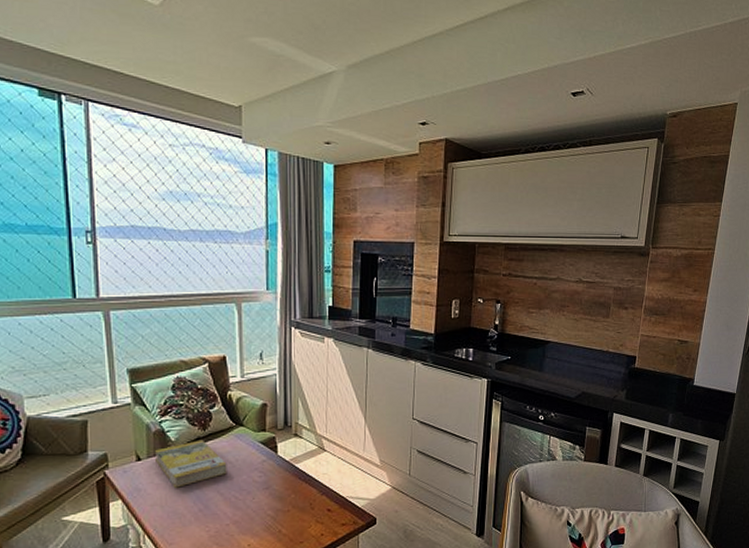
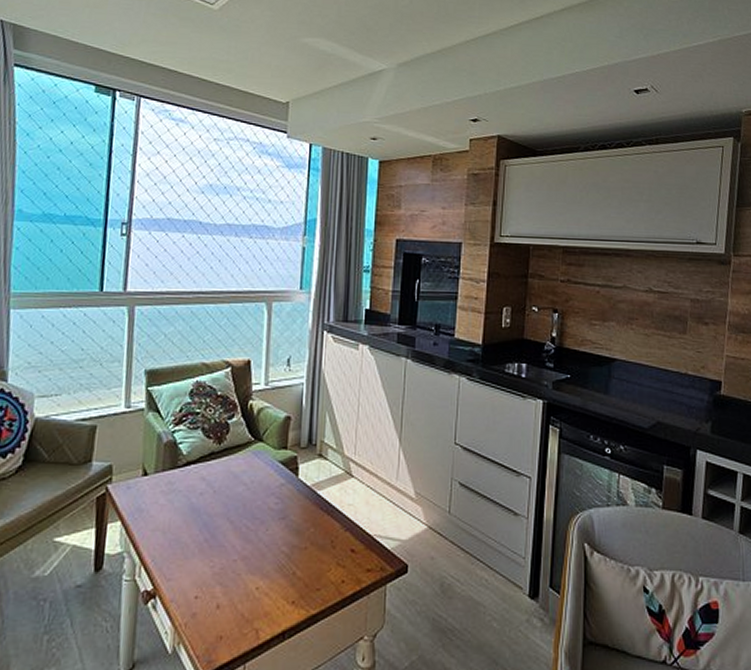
book: present [155,439,227,488] -> none [163,455,241,511]

